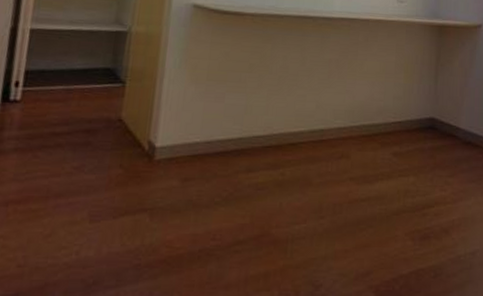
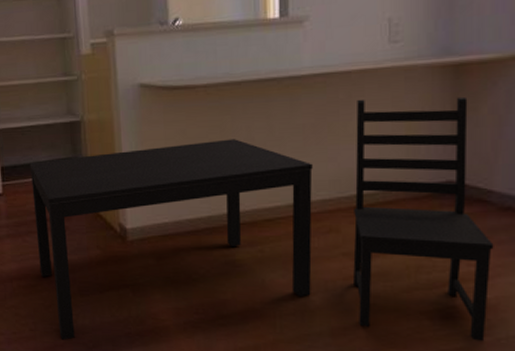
dining table: none [46,43,459,277] -> present [29,96,494,342]

